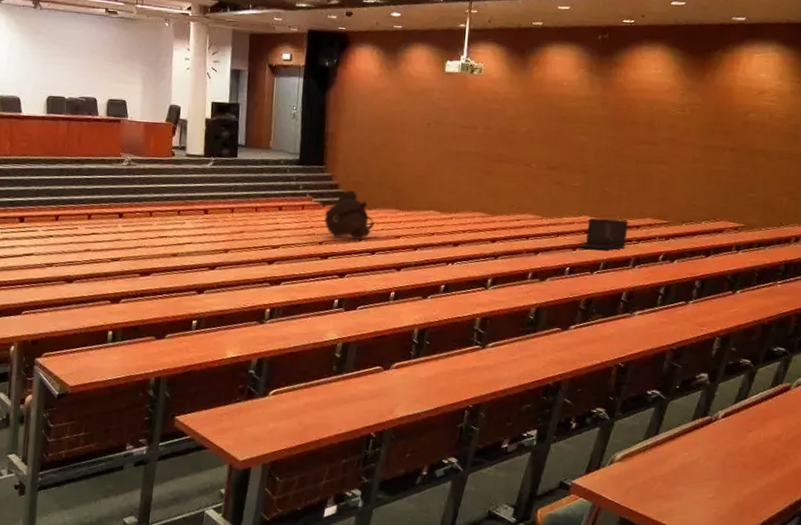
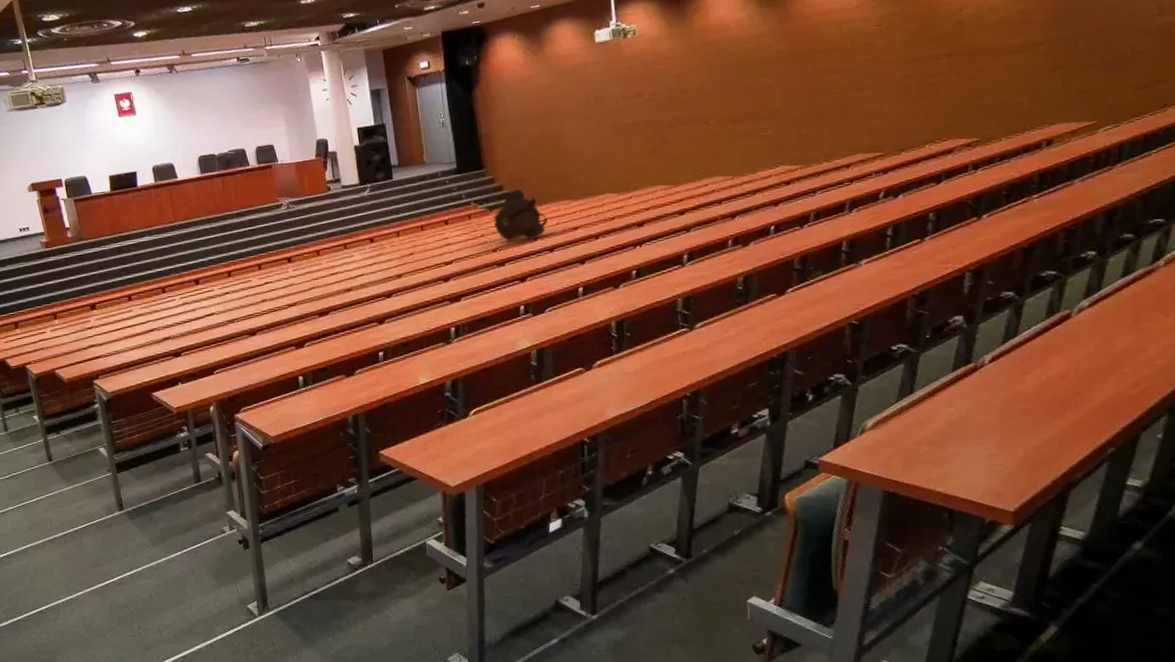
laptop computer: present [579,218,629,252] -> none [781,160,837,203]

